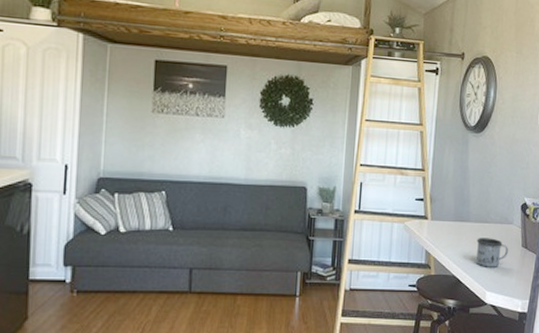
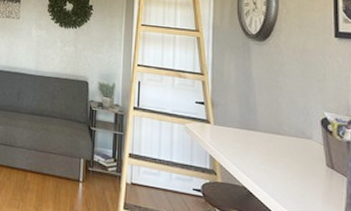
mug: present [476,238,509,267] -> none [269,149,310,185]

